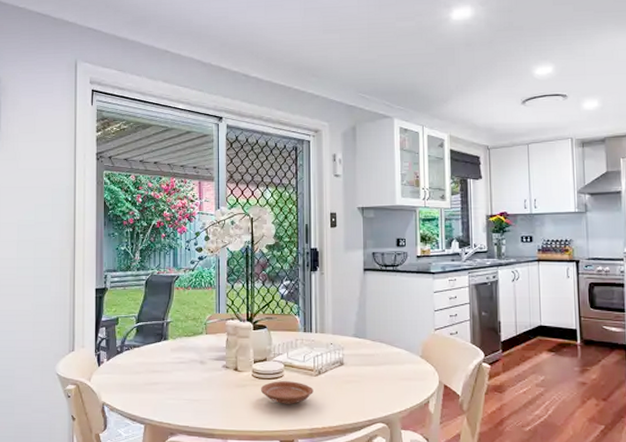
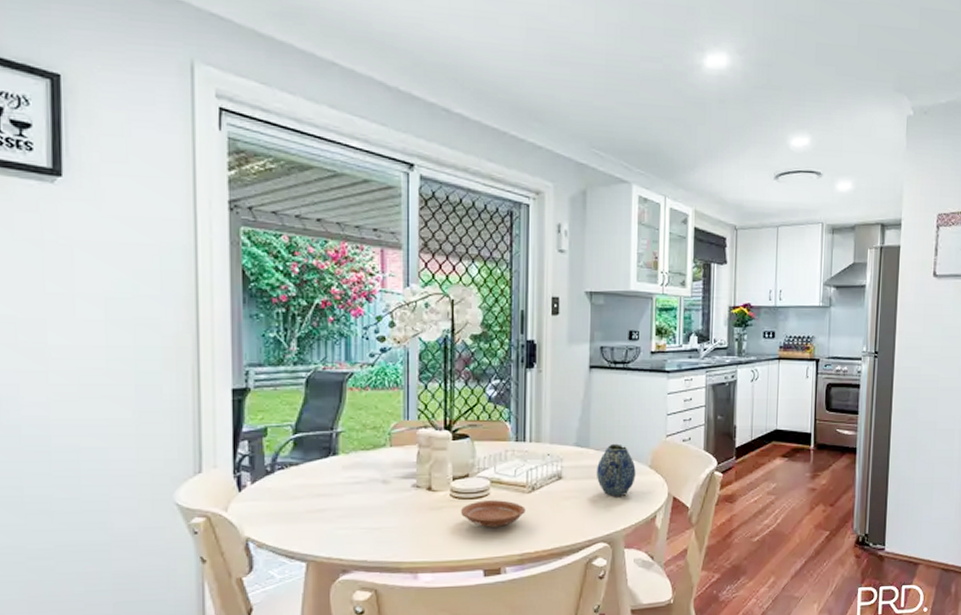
teapot: none [373,335,408,382] -> present [596,443,636,496]

